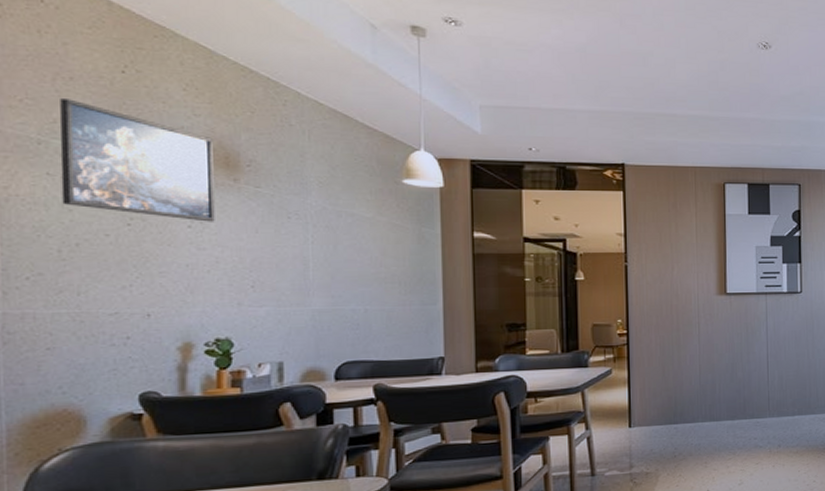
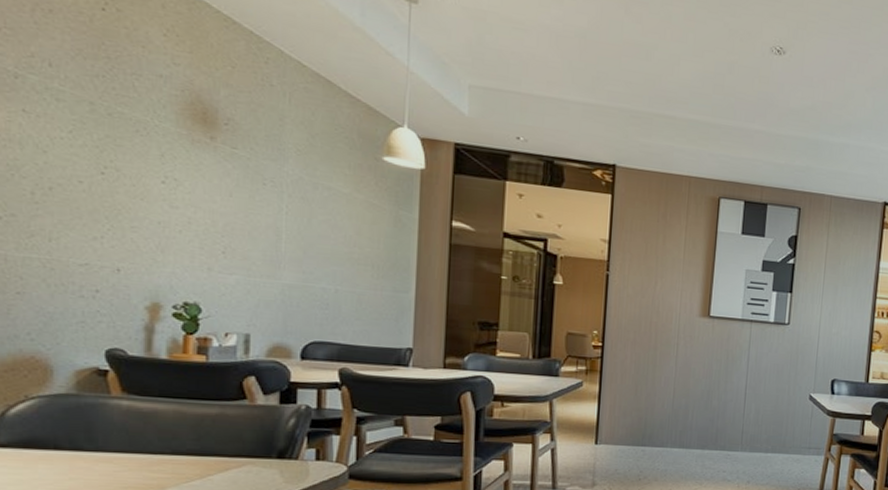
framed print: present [59,99,215,222] -> none [37,31,191,180]

